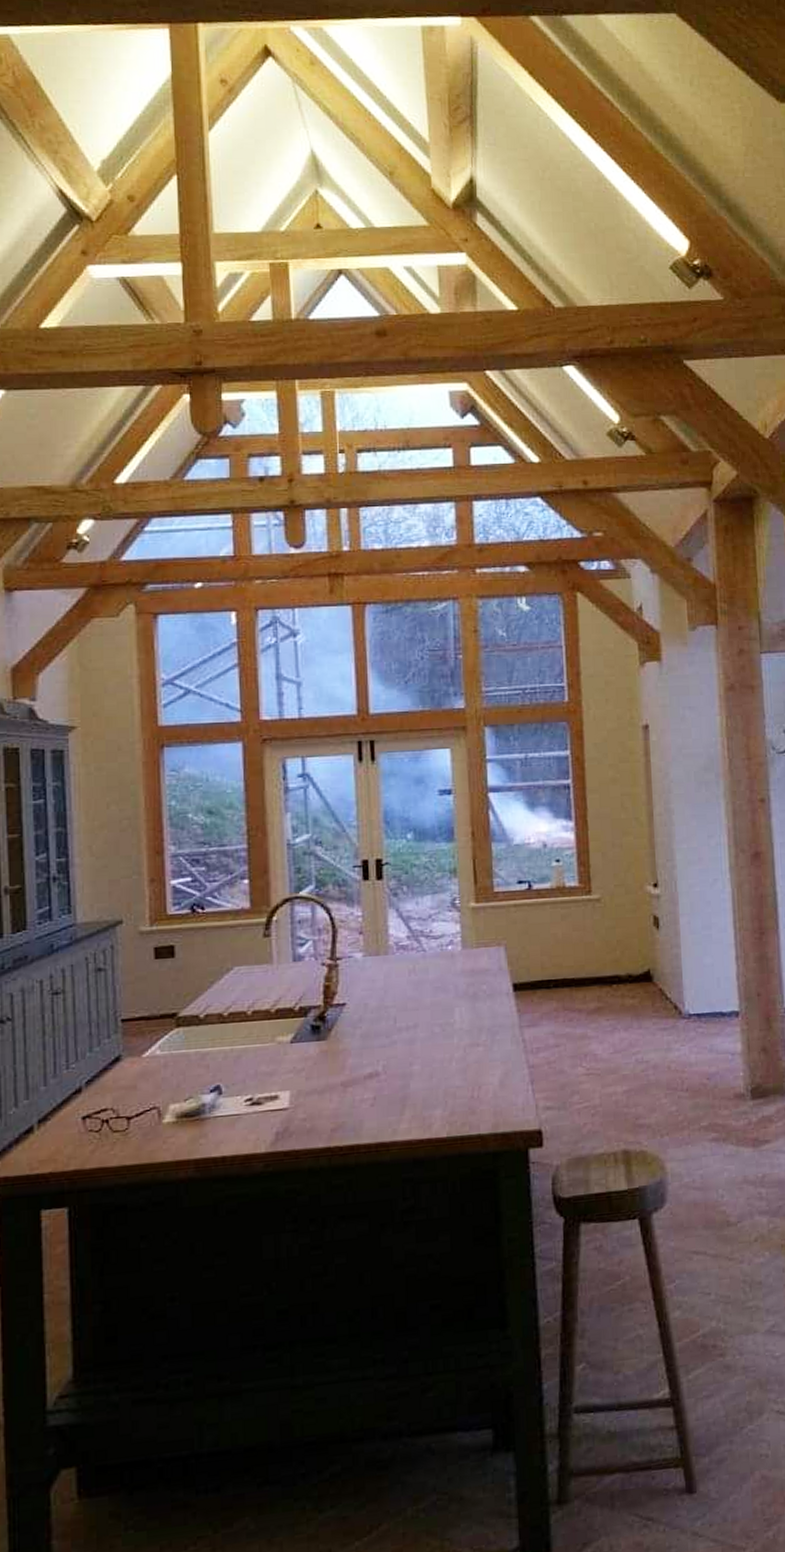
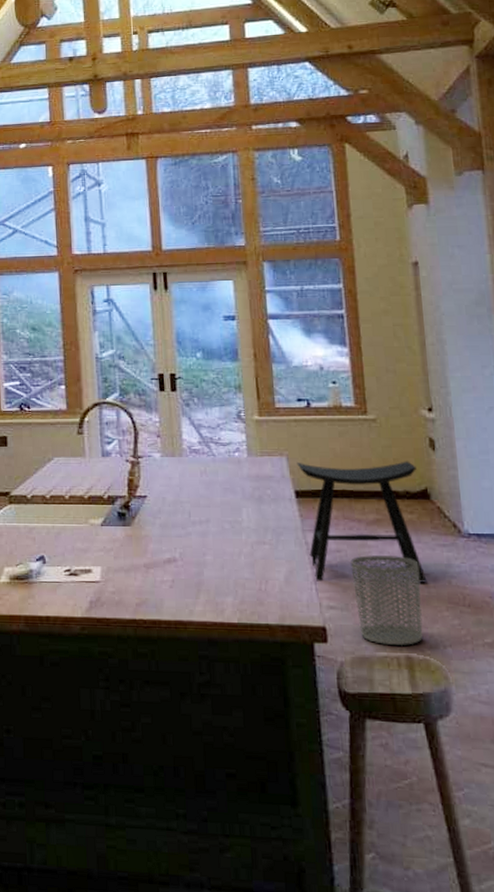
stool: none [515,942,647,1082] -> present [296,461,427,583]
waste bin: none [569,1044,641,1142] -> present [350,554,423,646]

